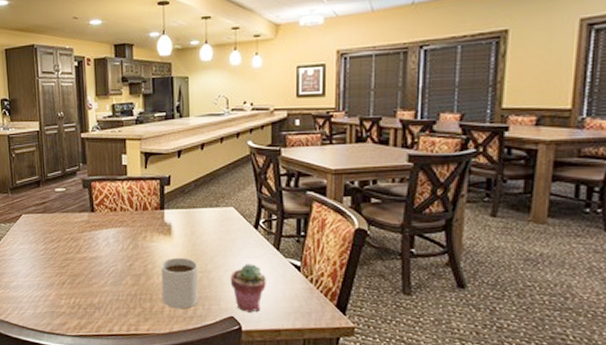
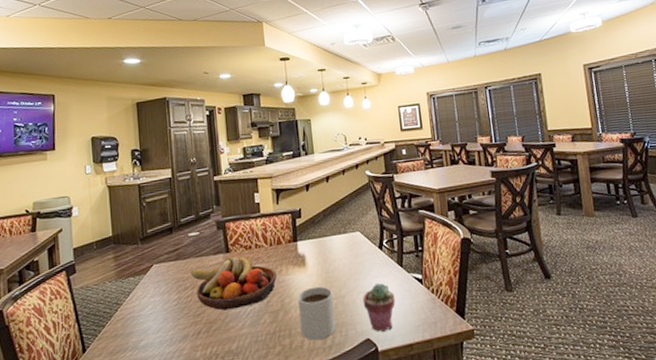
fruit bowl: none [56,216,141,267] -> present [190,256,277,311]

